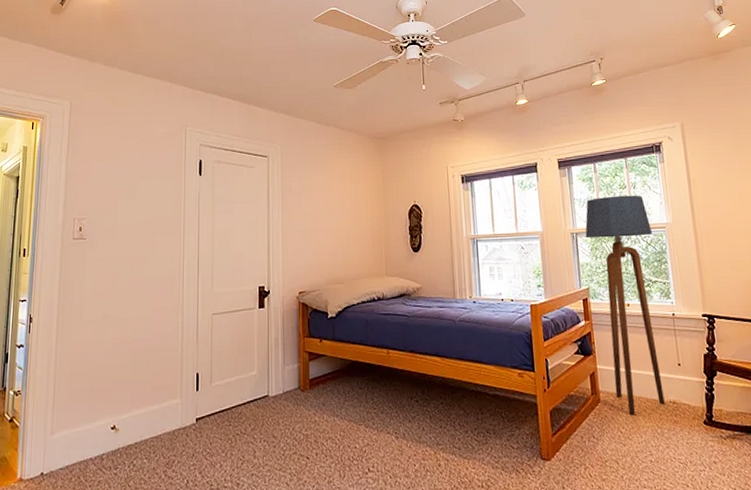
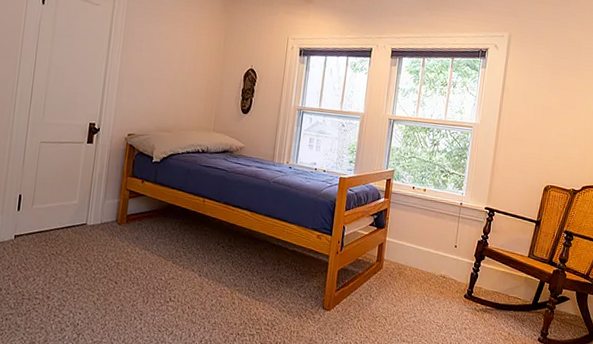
floor lamp: present [585,195,665,416] -> none [397,90,461,283]

